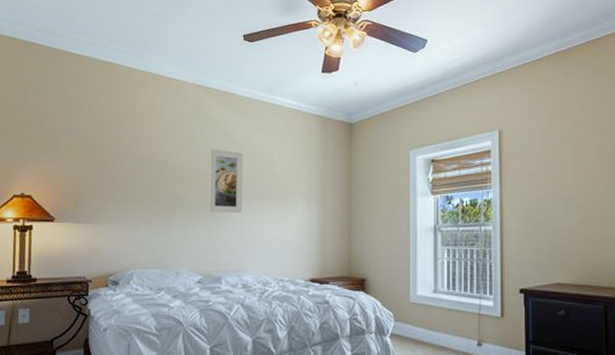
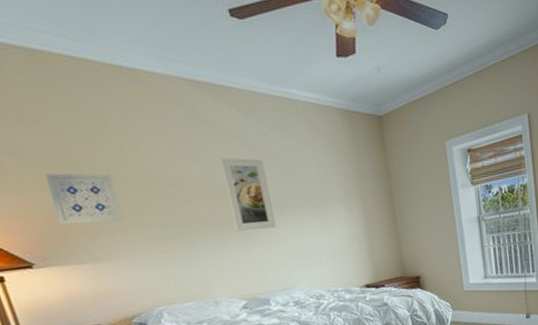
wall art: none [82,150,127,192] -> present [44,173,124,225]

